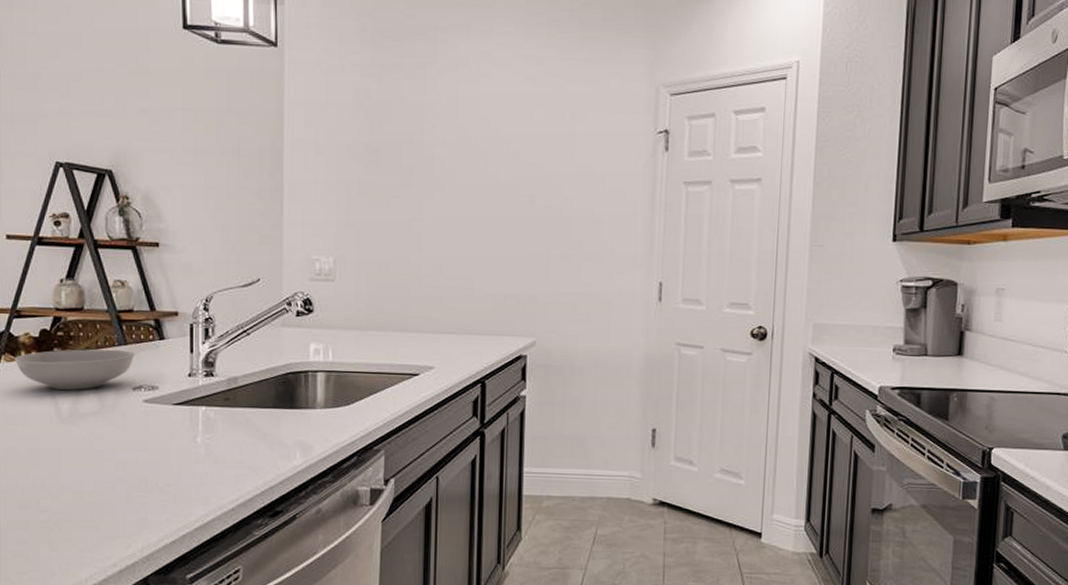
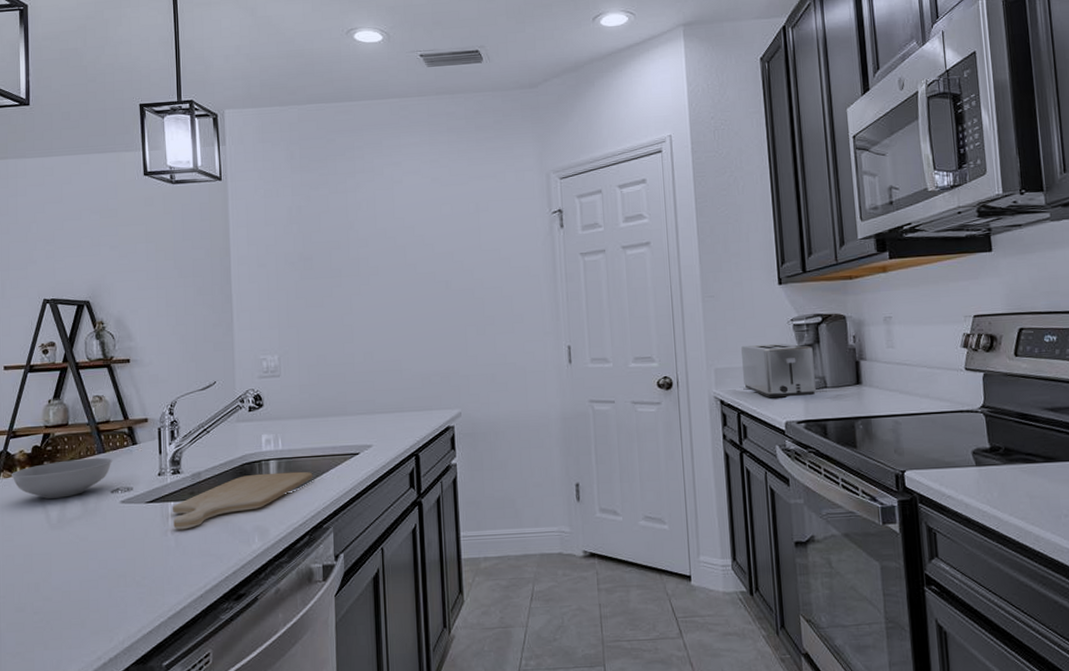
chopping board: none [204,385,366,438] -> present [173,471,313,530]
toaster: none [842,302,918,363] -> present [741,343,816,398]

